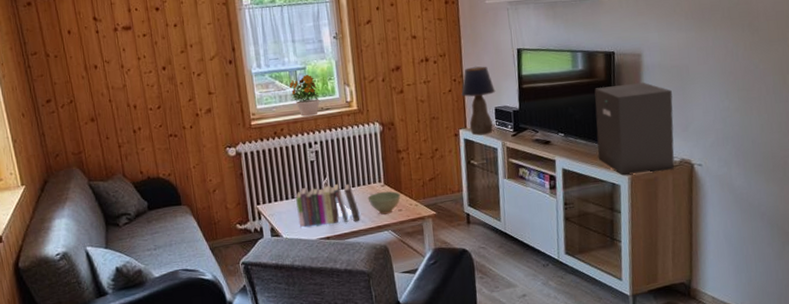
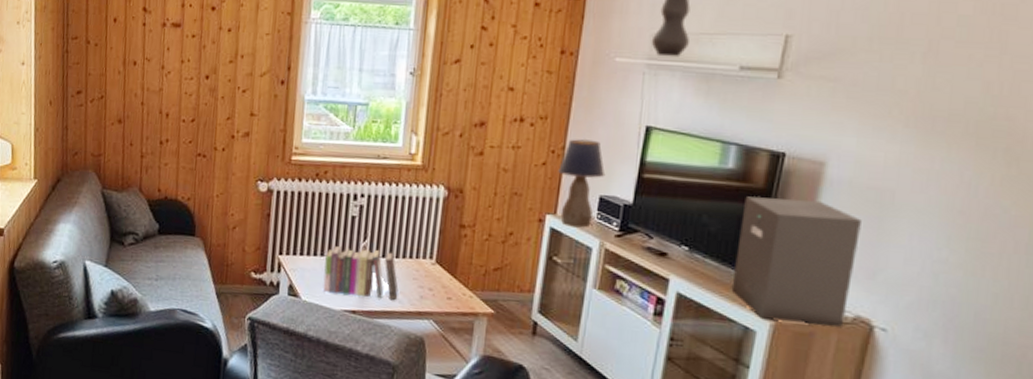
flowerpot: present [289,74,320,117] -> none [344,112,378,163]
bowl: present [367,191,401,215] -> none [411,271,454,300]

